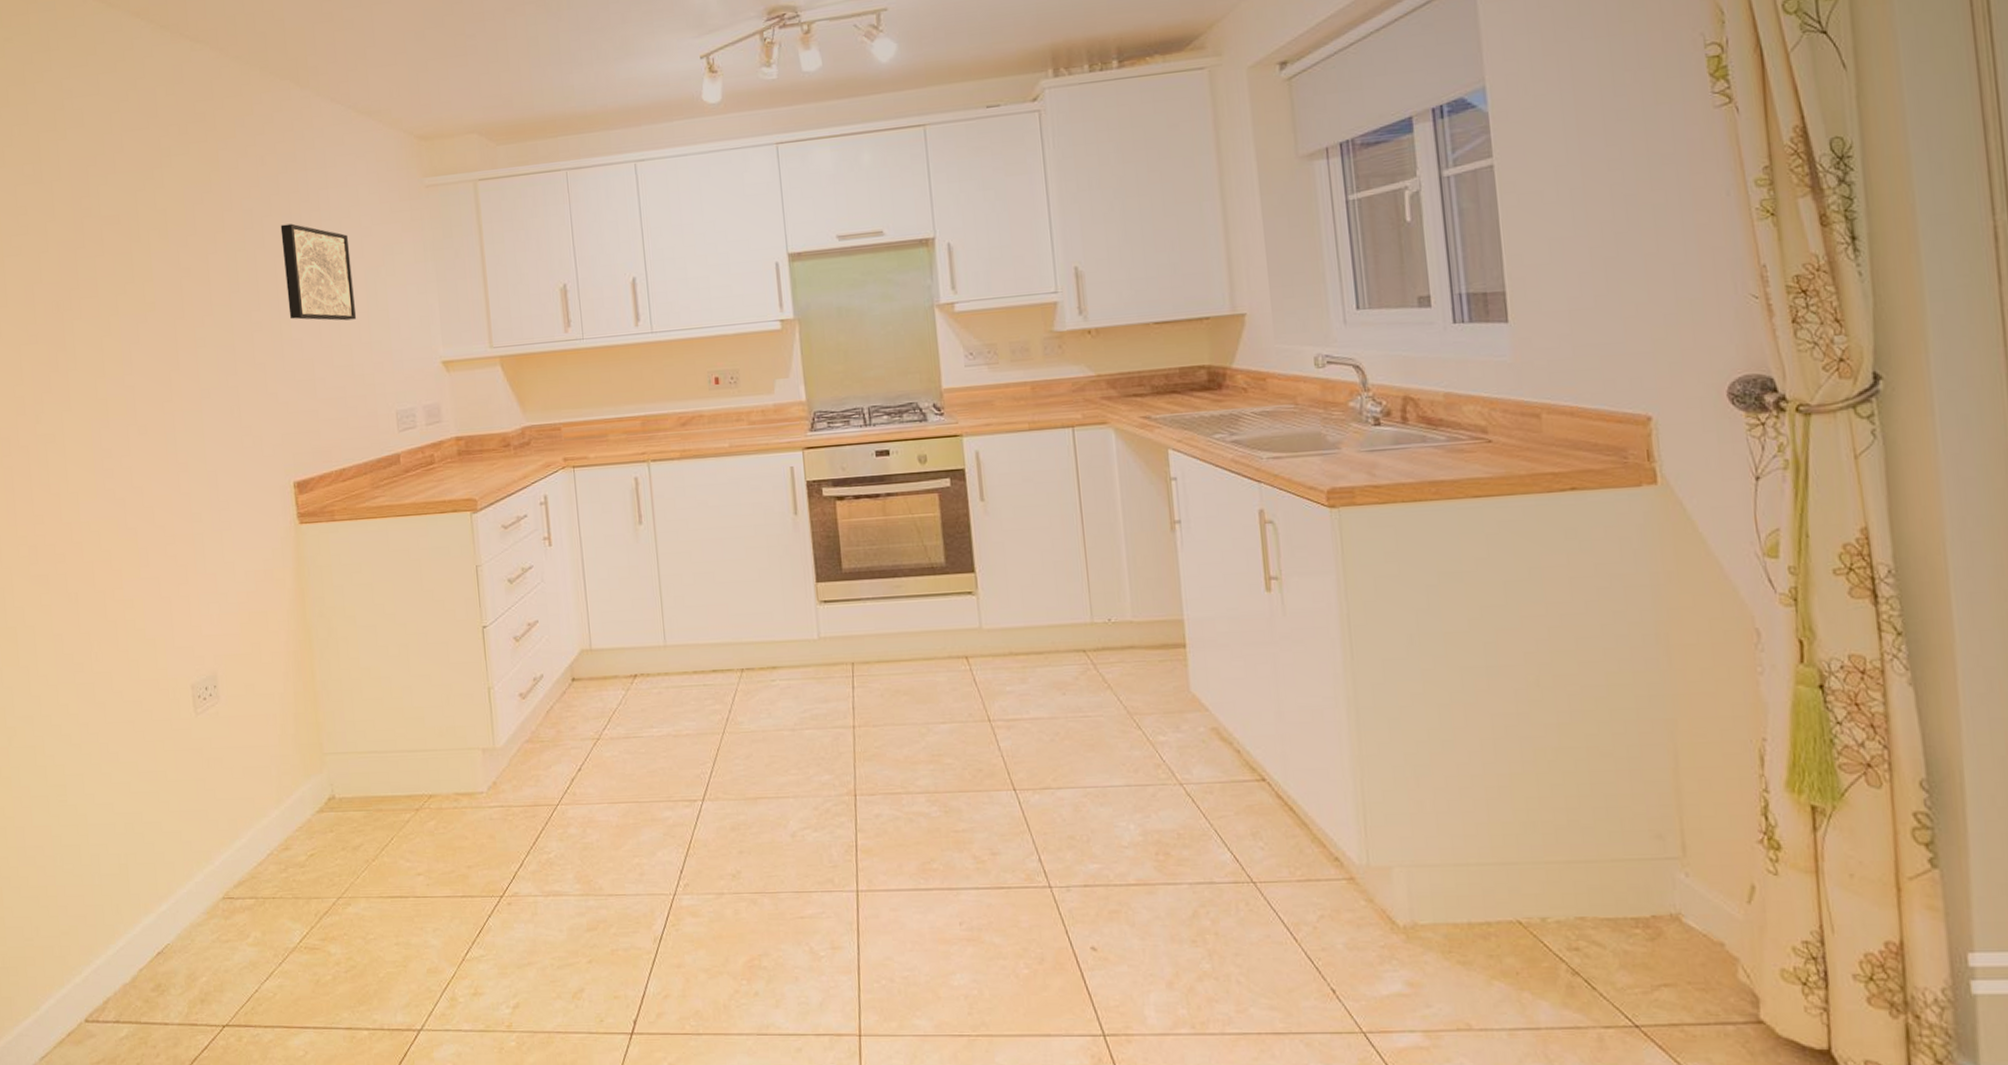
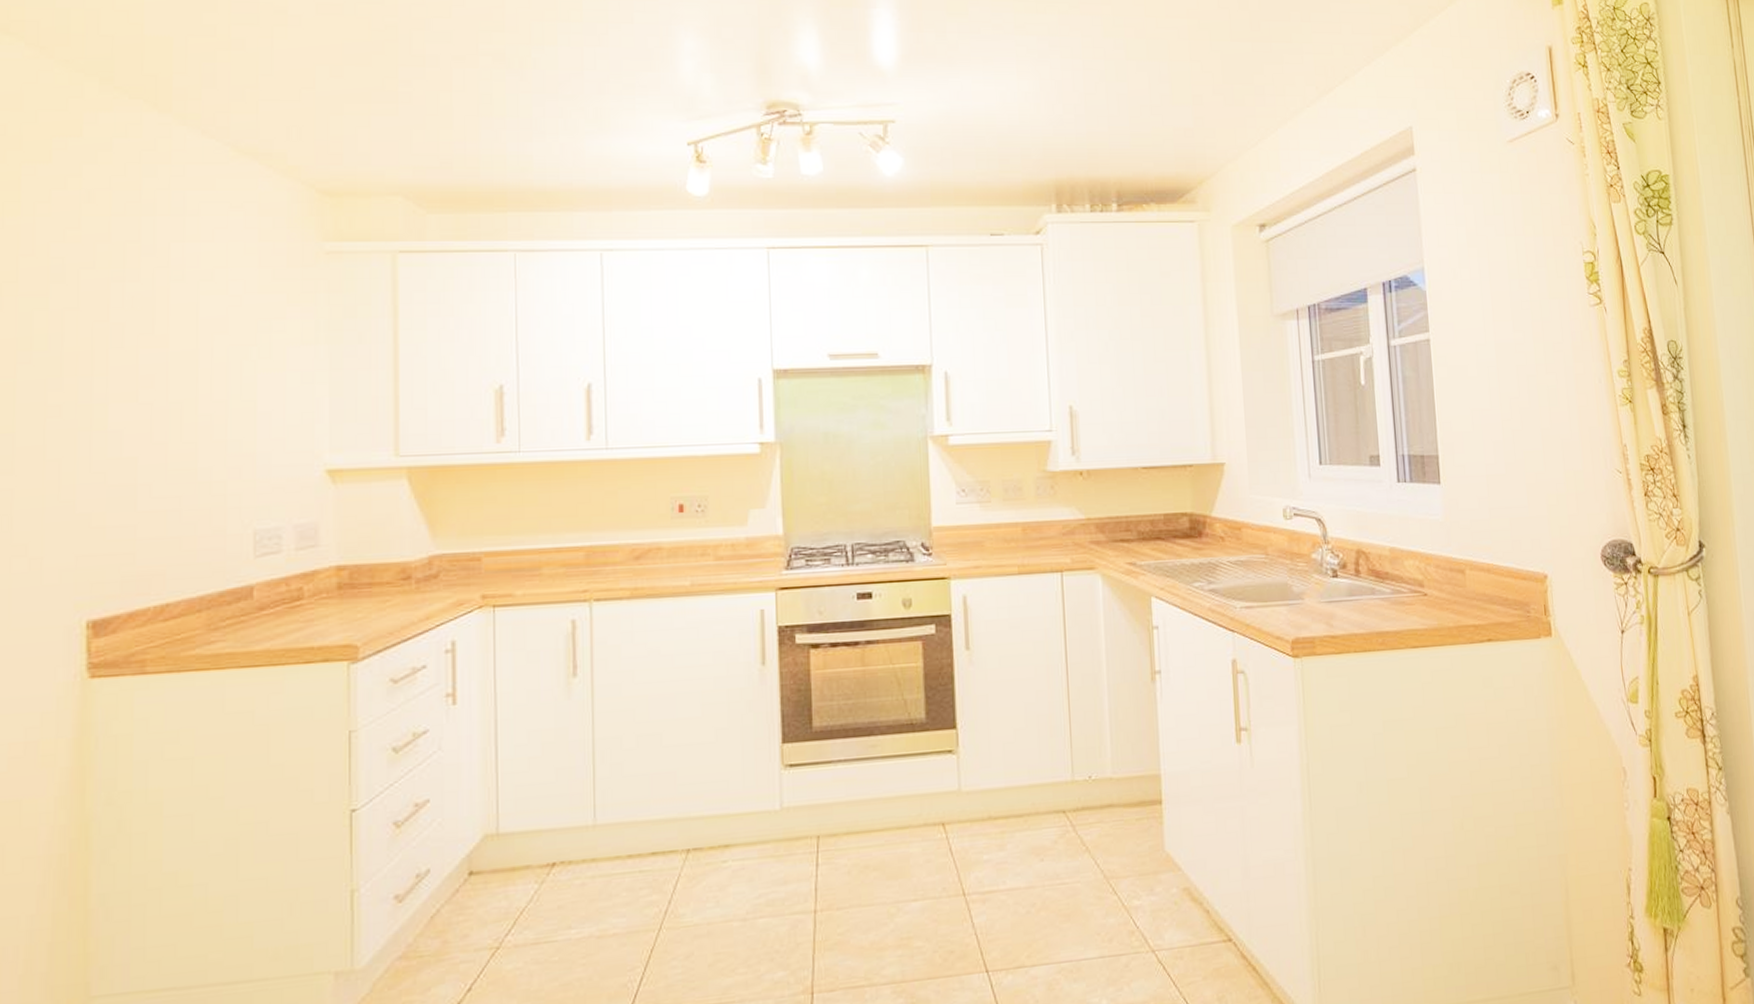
wall art: present [280,223,357,321] -> none [106,281,209,411]

